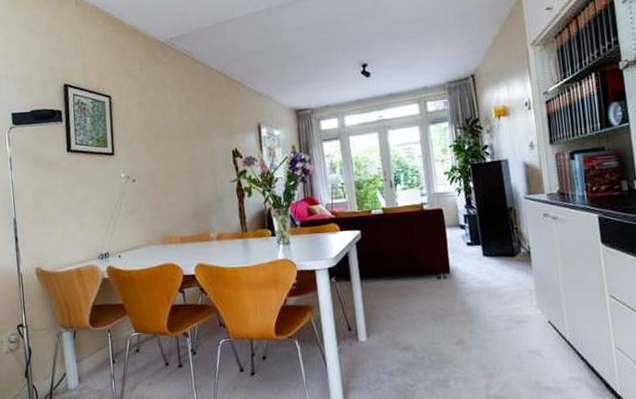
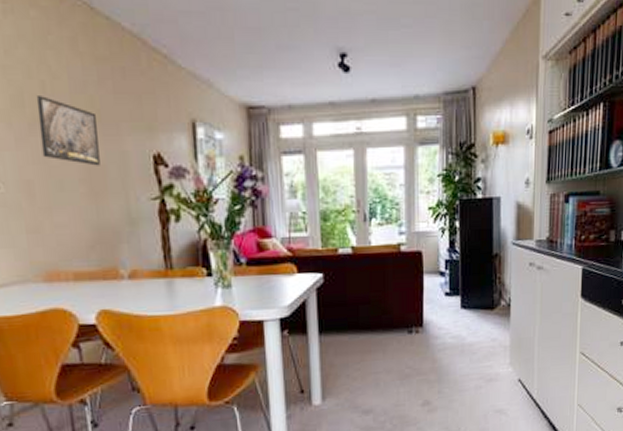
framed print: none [158,118,198,162] -> present [36,96,100,166]

